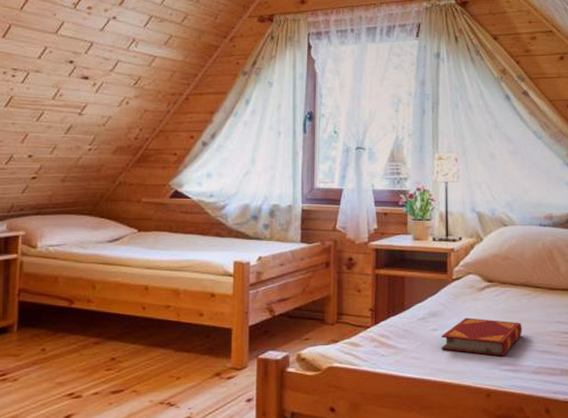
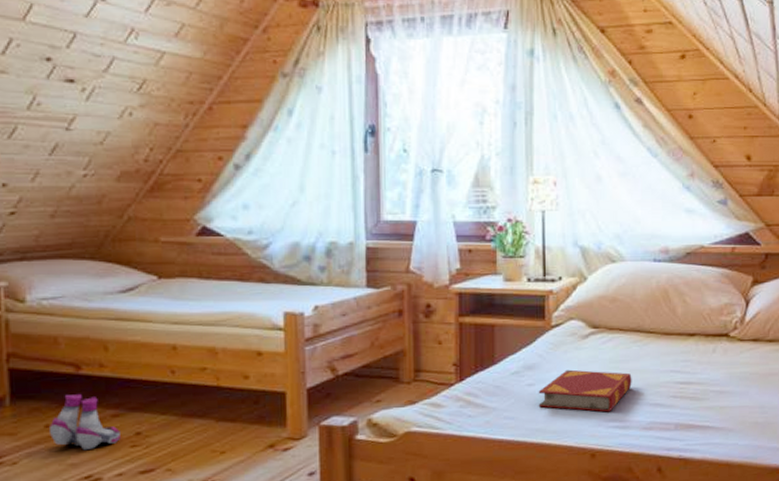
boots: none [45,323,99,372] -> present [50,393,120,451]

